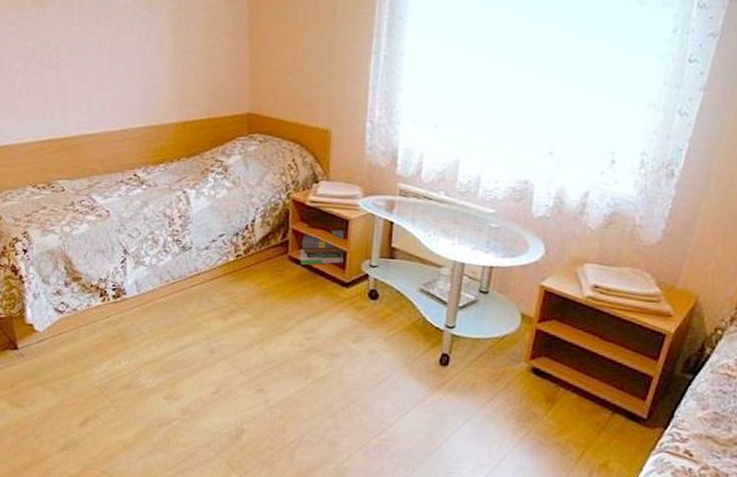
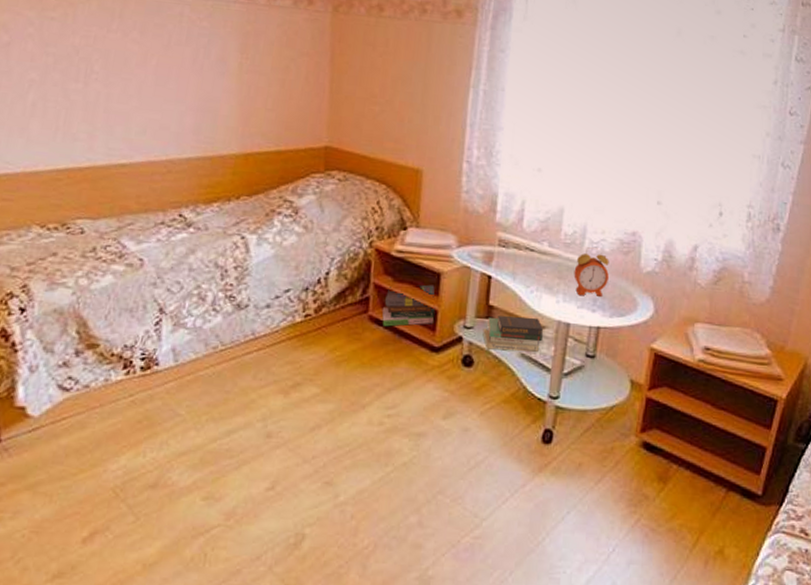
books: none [386,256,440,288] -> present [482,316,543,352]
alarm clock: none [468,195,502,239] -> present [573,247,609,296]

